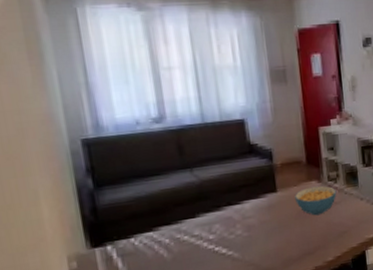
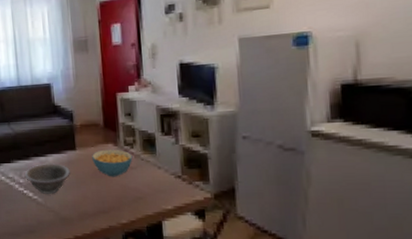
decorative bowl: none [214,210,273,247] -> present [24,162,71,194]

